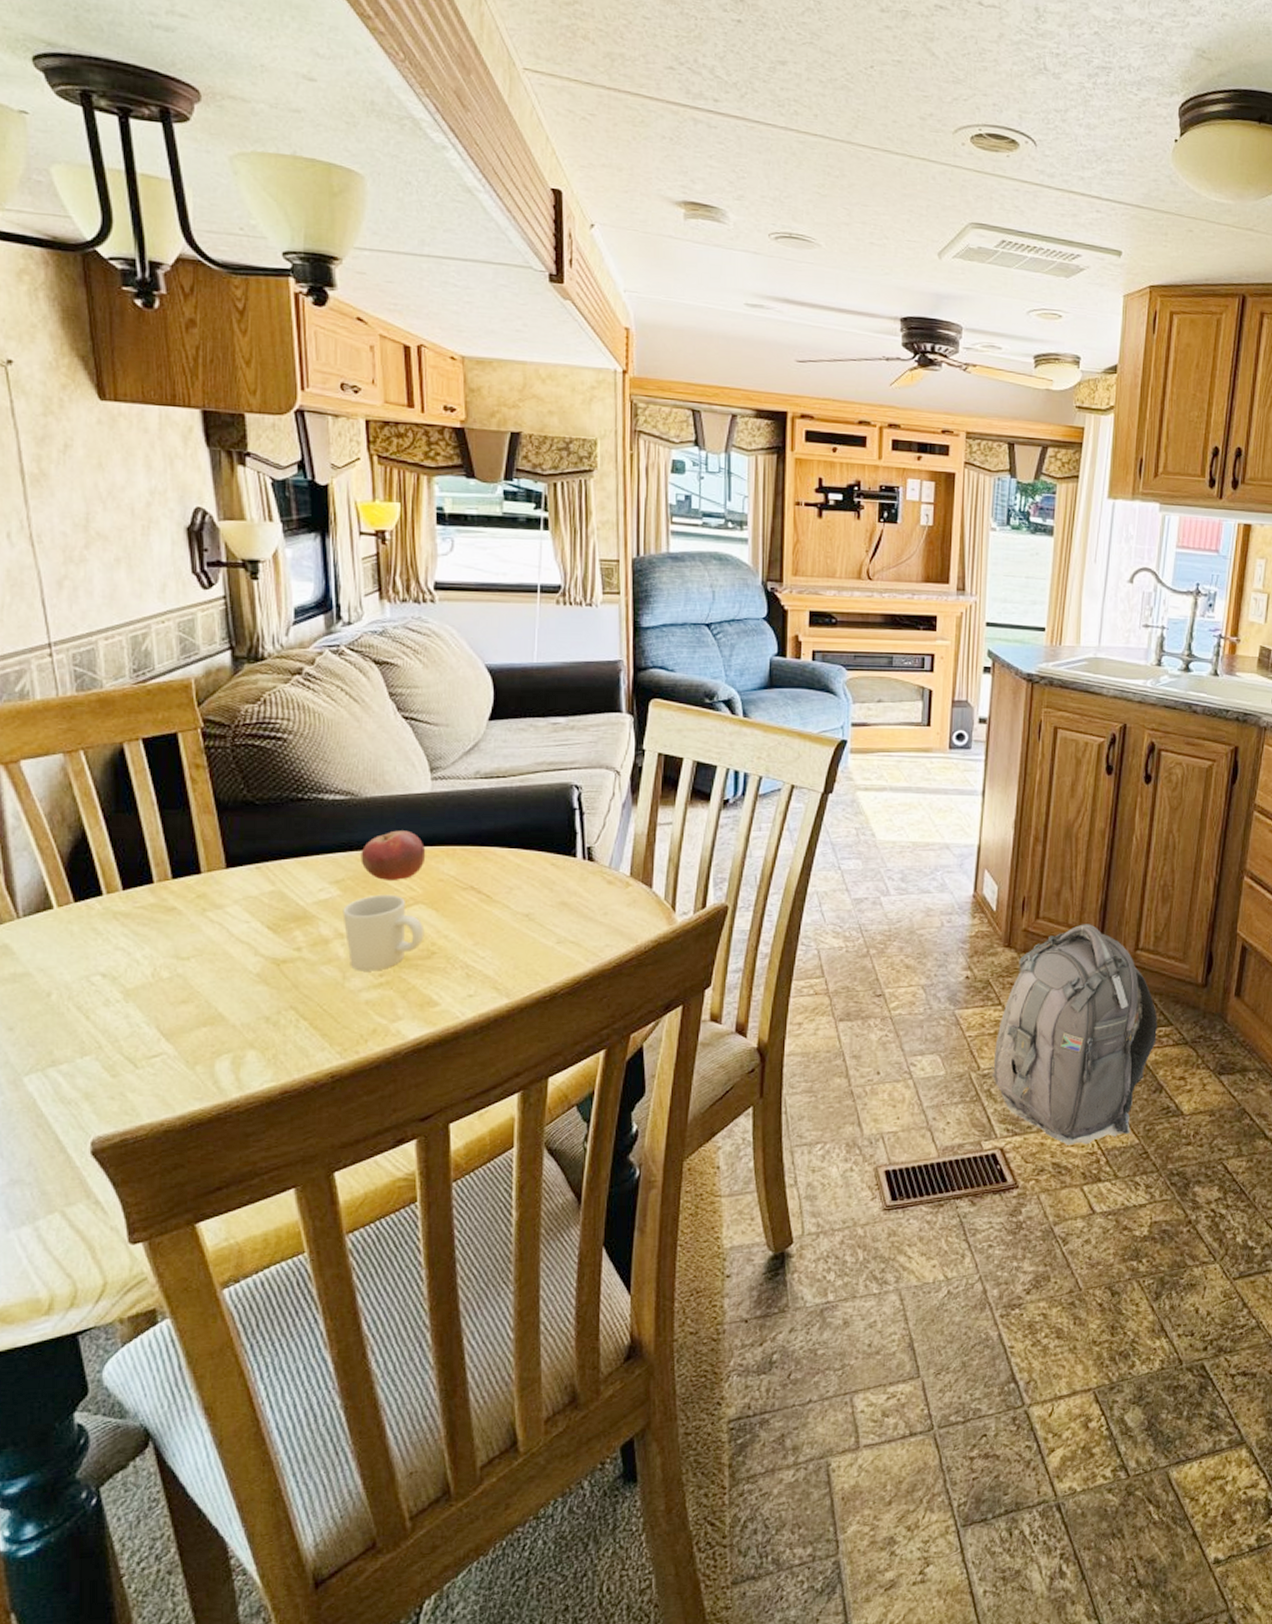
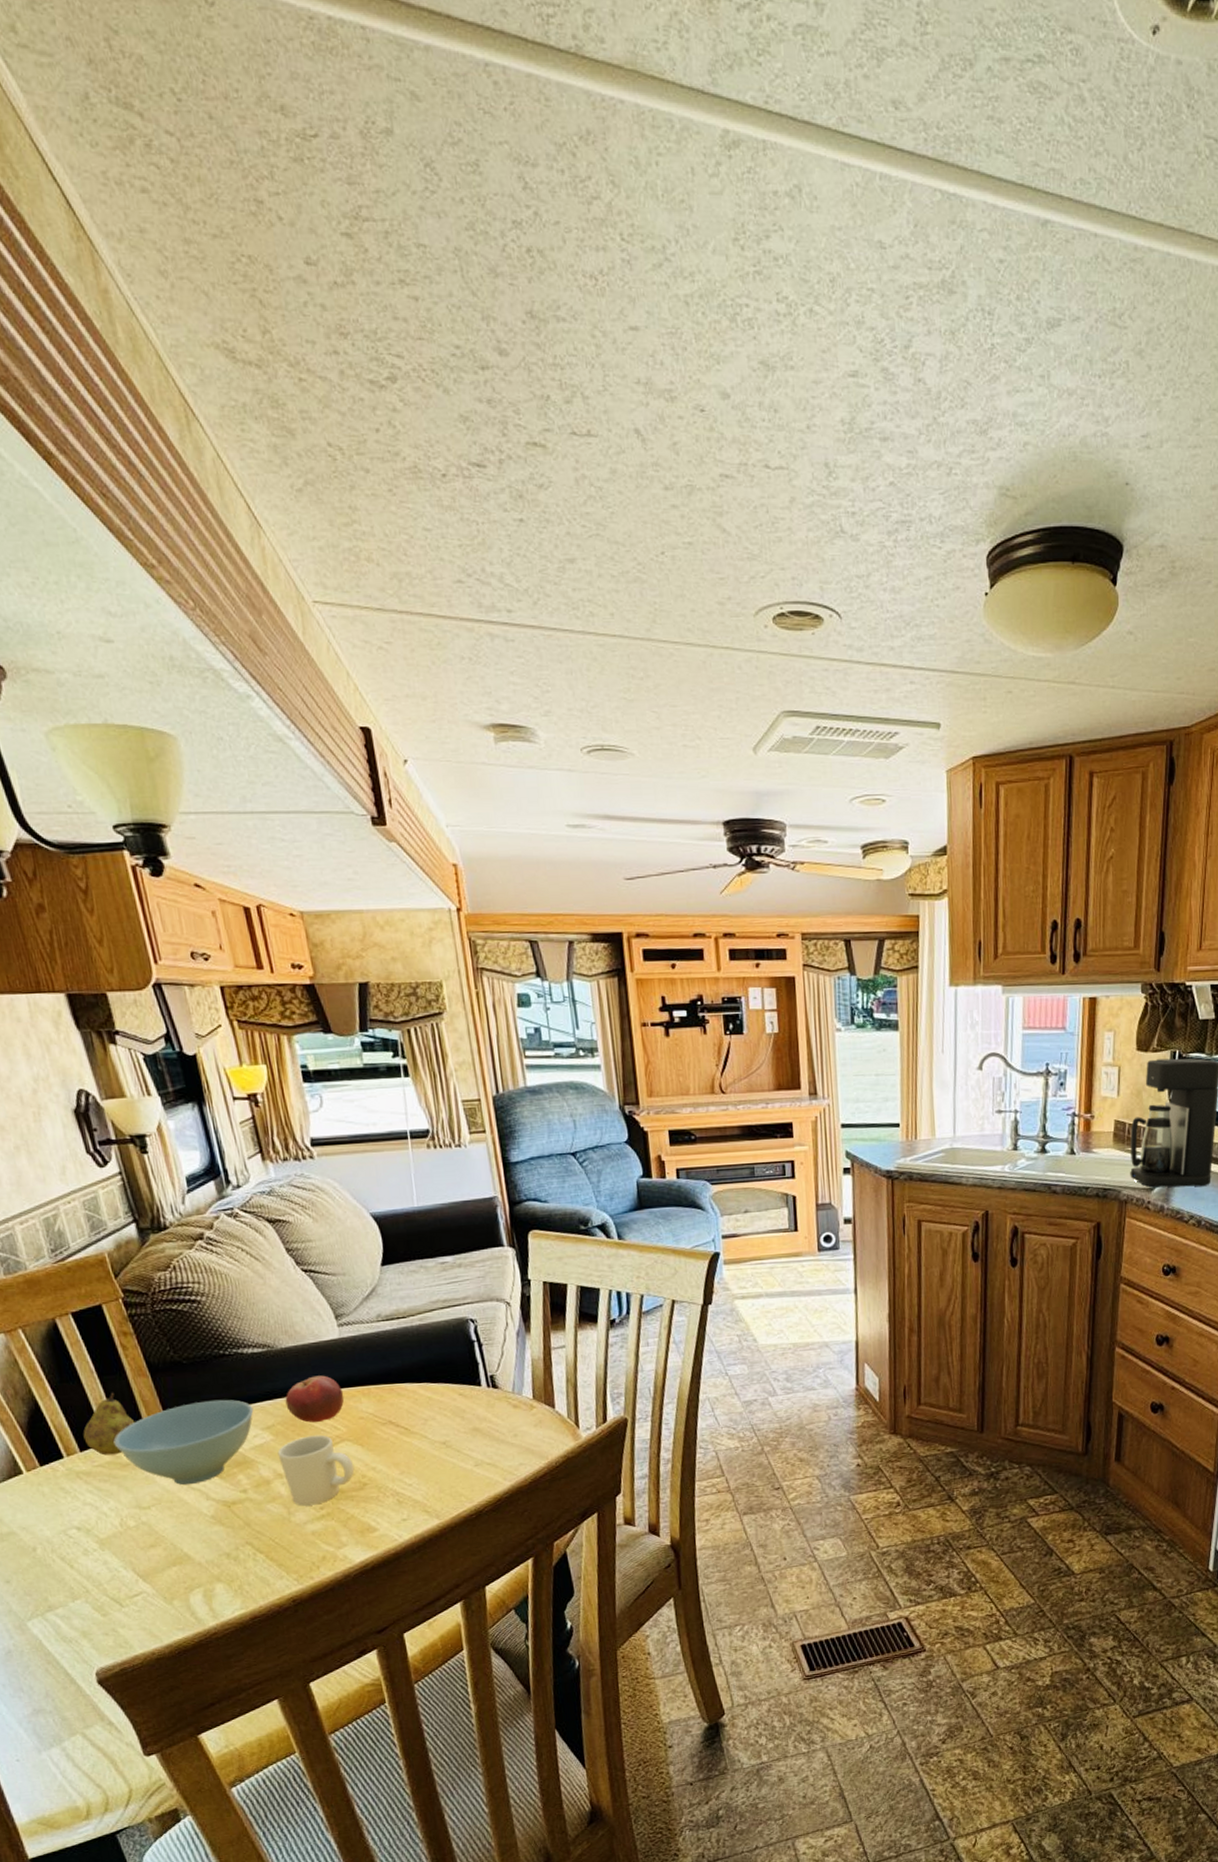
fruit: none [129,829,191,897] -> present [83,1393,135,1456]
bowl: none [162,846,324,937] -> present [113,1399,254,1486]
backpack: present [989,924,1158,1146] -> none [887,1405,1044,1610]

